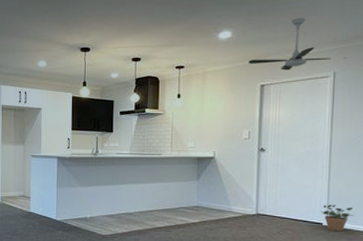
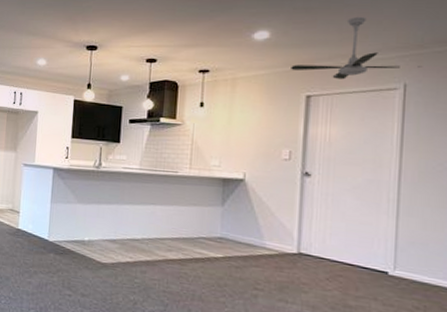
potted plant: present [320,204,355,232] -> none [385,248,434,286]

